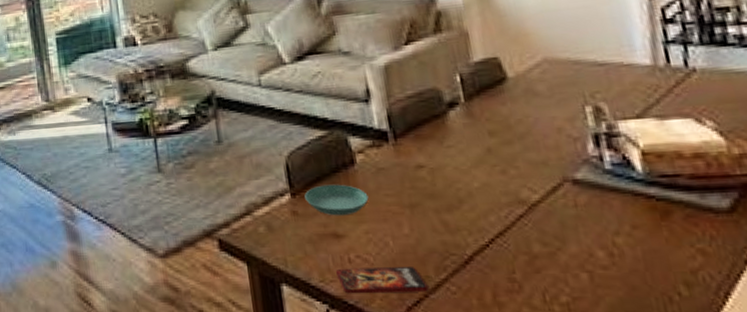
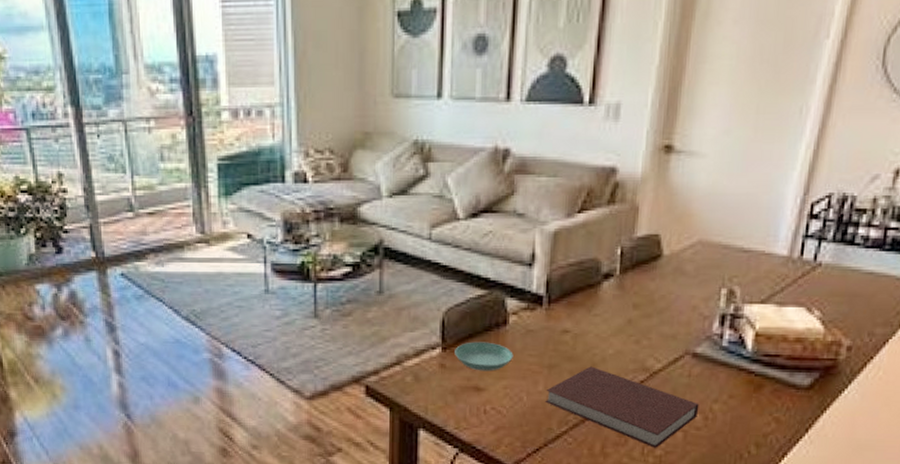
smartphone: present [336,267,429,294] -> none [471,418,549,442]
notebook: none [412,202,600,294] -> present [545,366,699,448]

